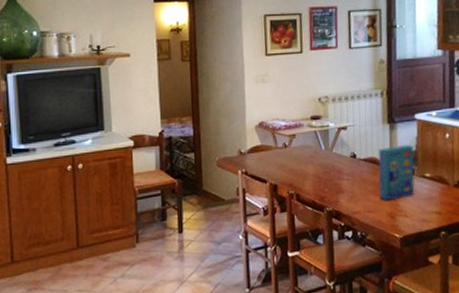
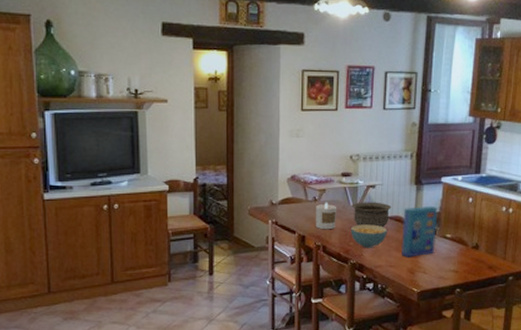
candle: none [286,148,309,177] -> present [316,202,336,230]
bowl: none [323,144,366,171] -> present [351,202,392,228]
cereal bowl: none [325,168,363,194] -> present [351,224,387,248]

